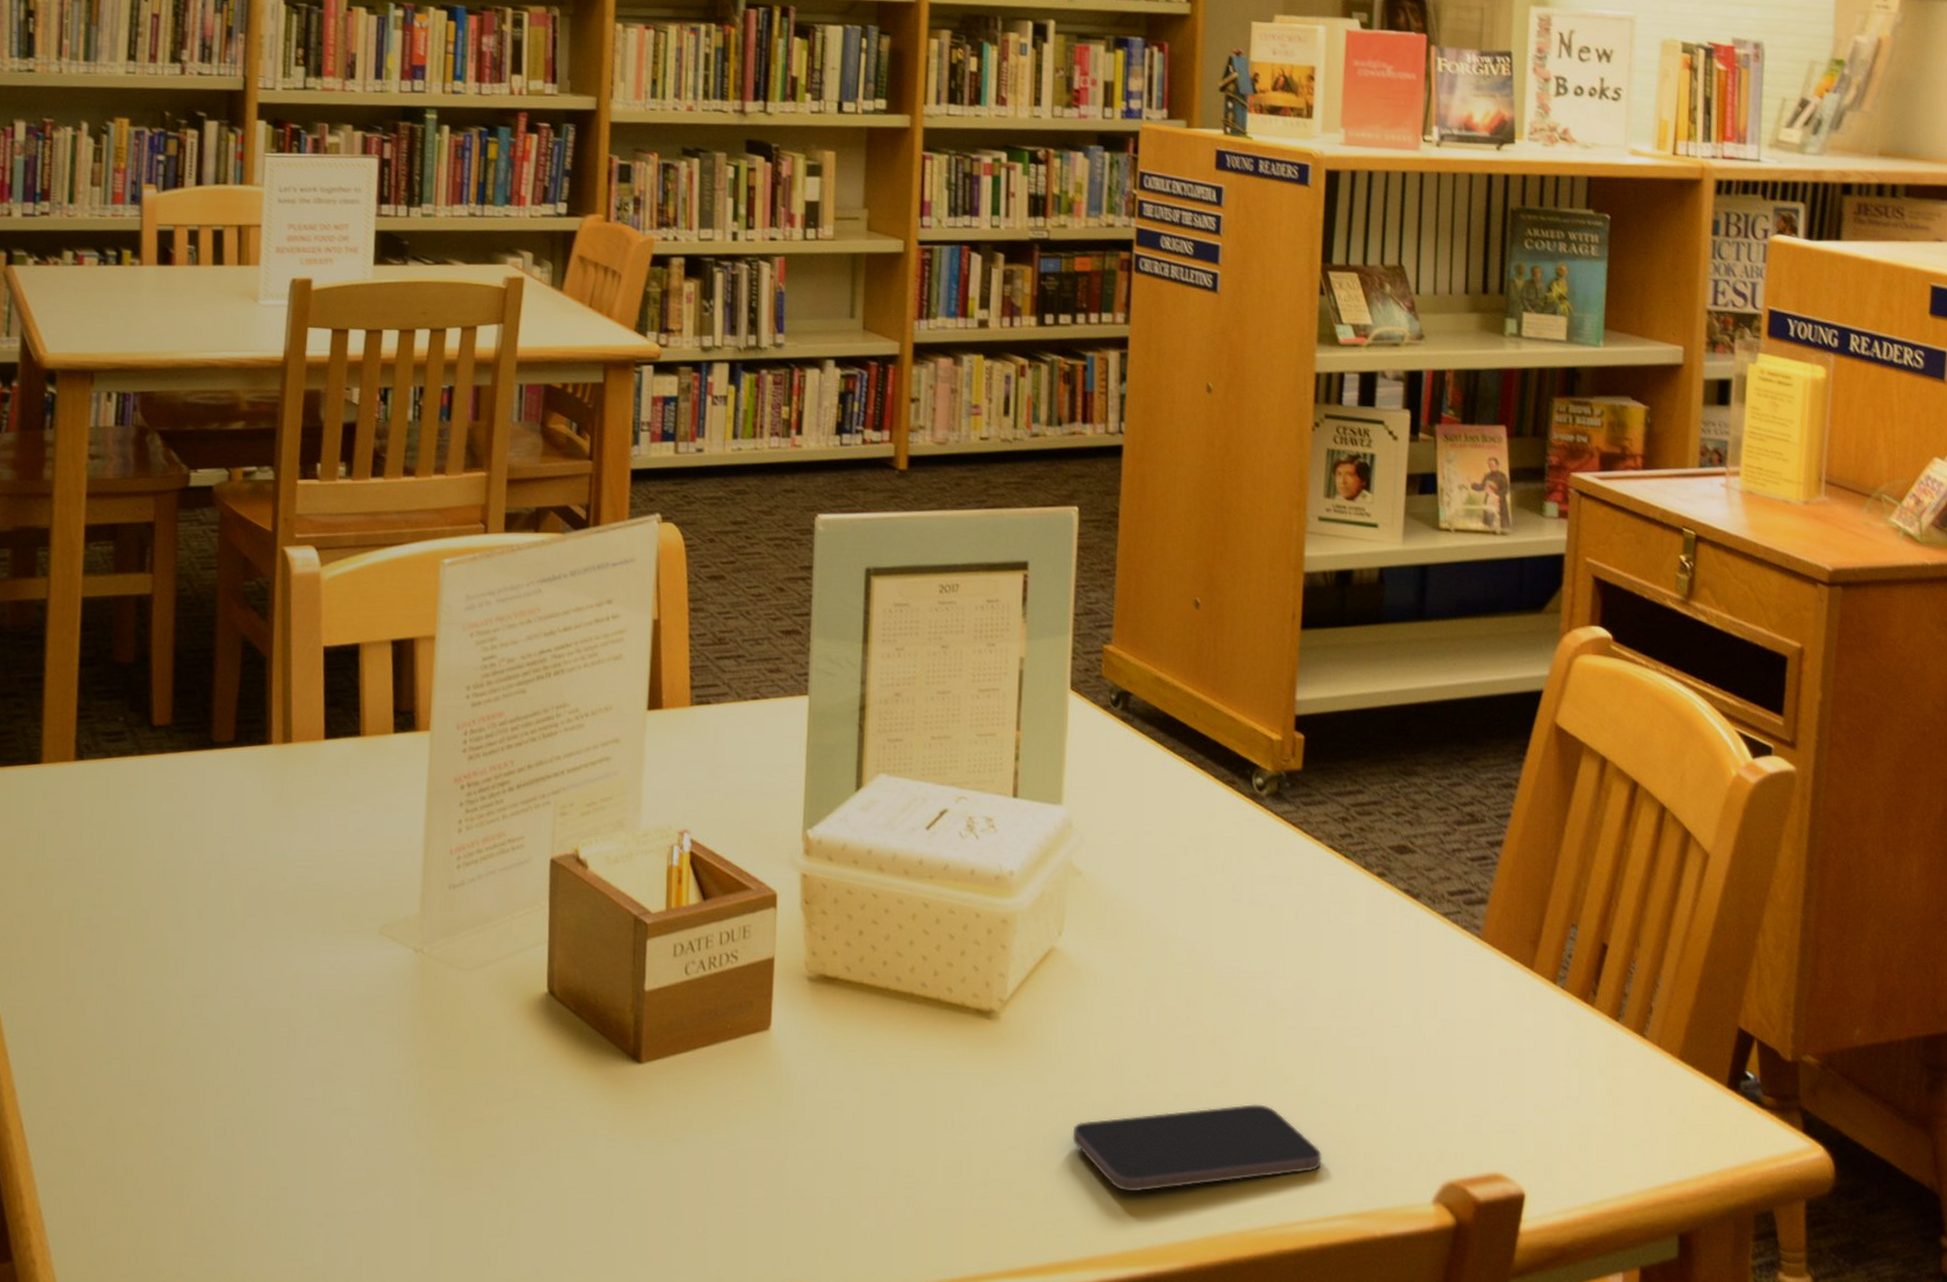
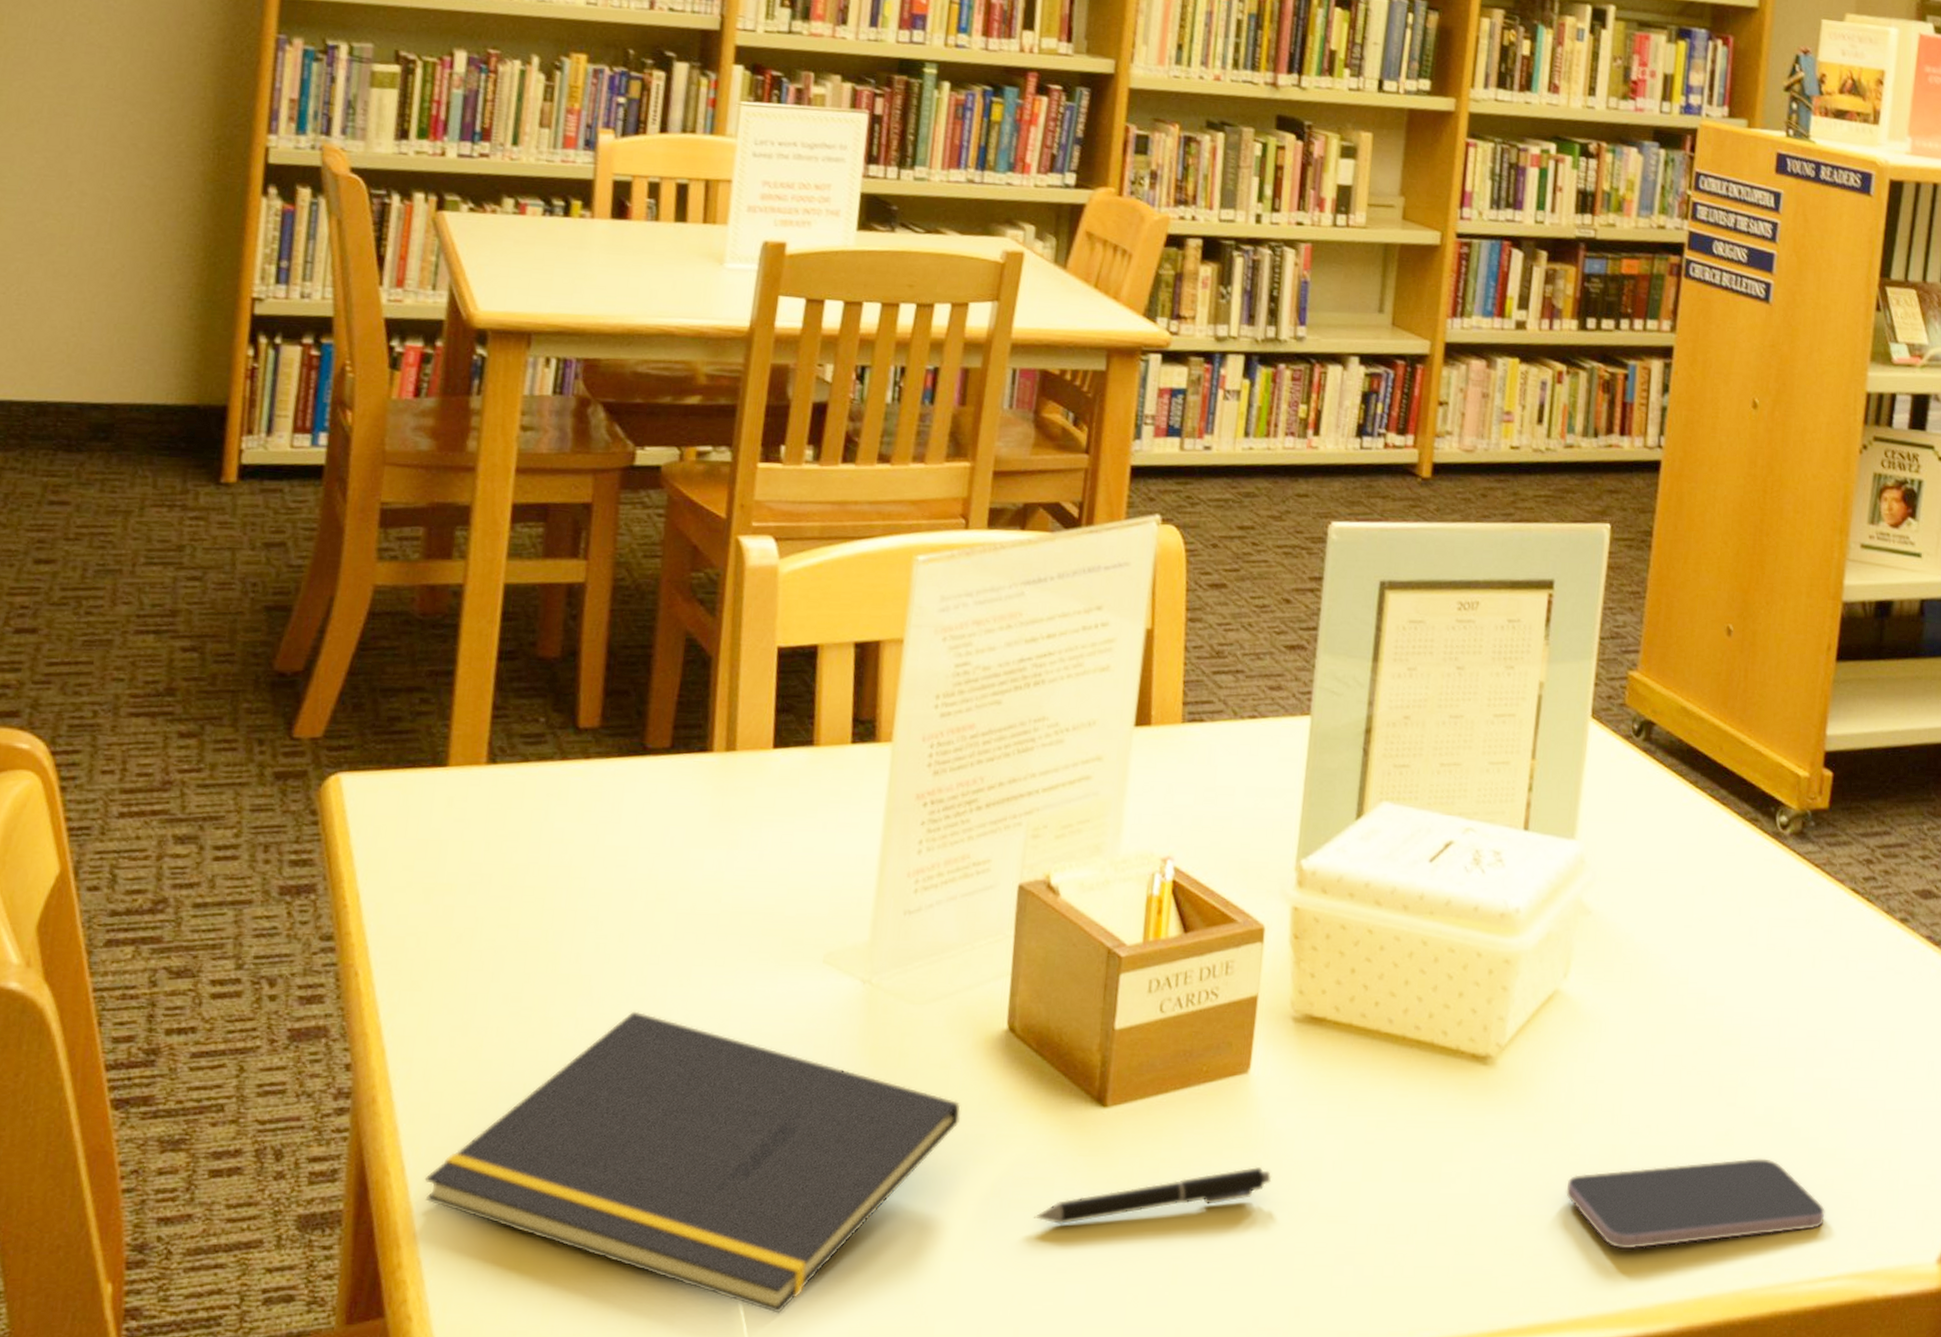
notepad: none [40,981,509,1256] -> present [424,1011,961,1314]
pen: none [580,1116,797,1173] -> present [1033,1166,1272,1225]

